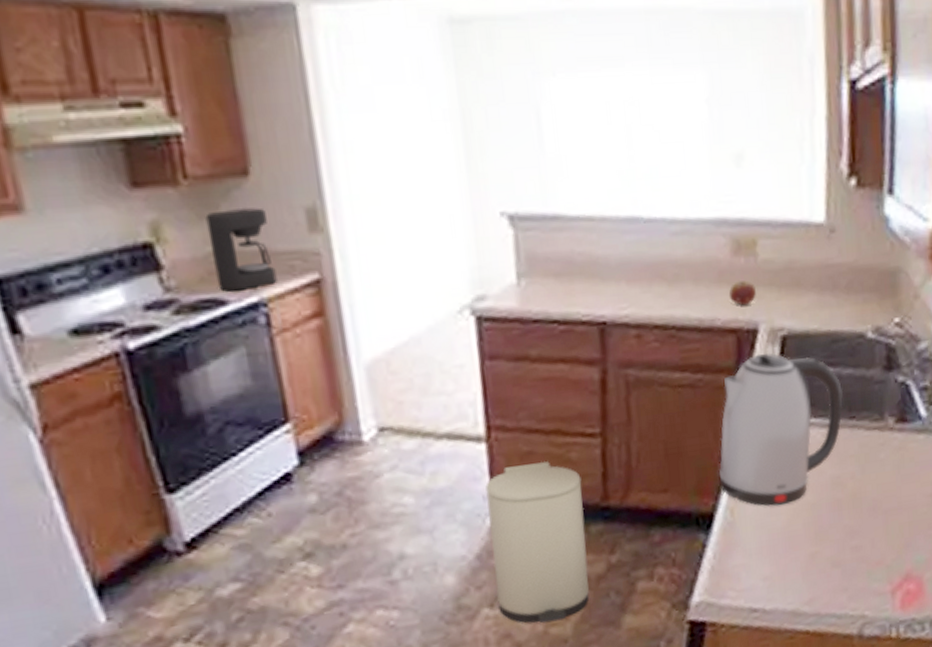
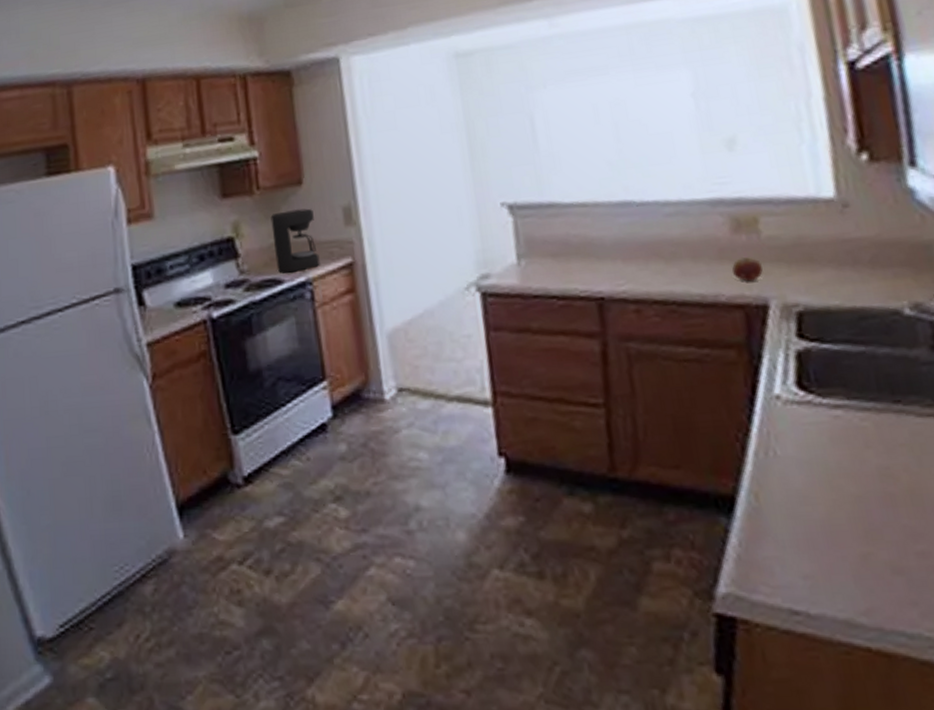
pedal bin: present [485,460,589,624] -> none [492,427,601,593]
kettle: present [718,352,844,506] -> none [734,329,884,494]

